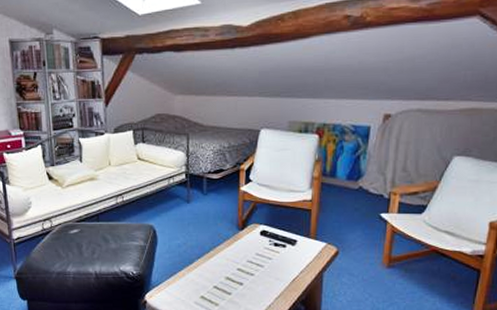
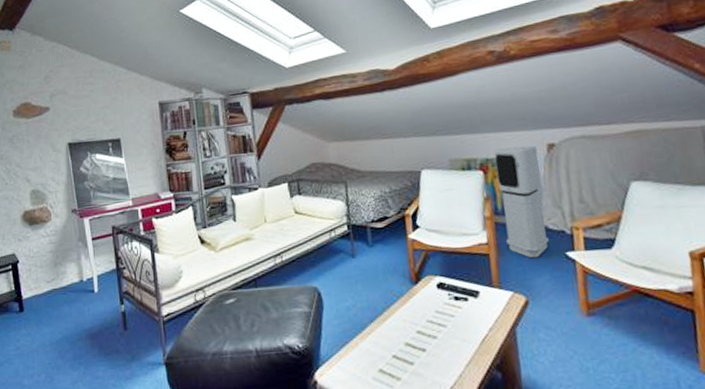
air purifier: none [329,114,374,217] -> present [493,145,550,259]

